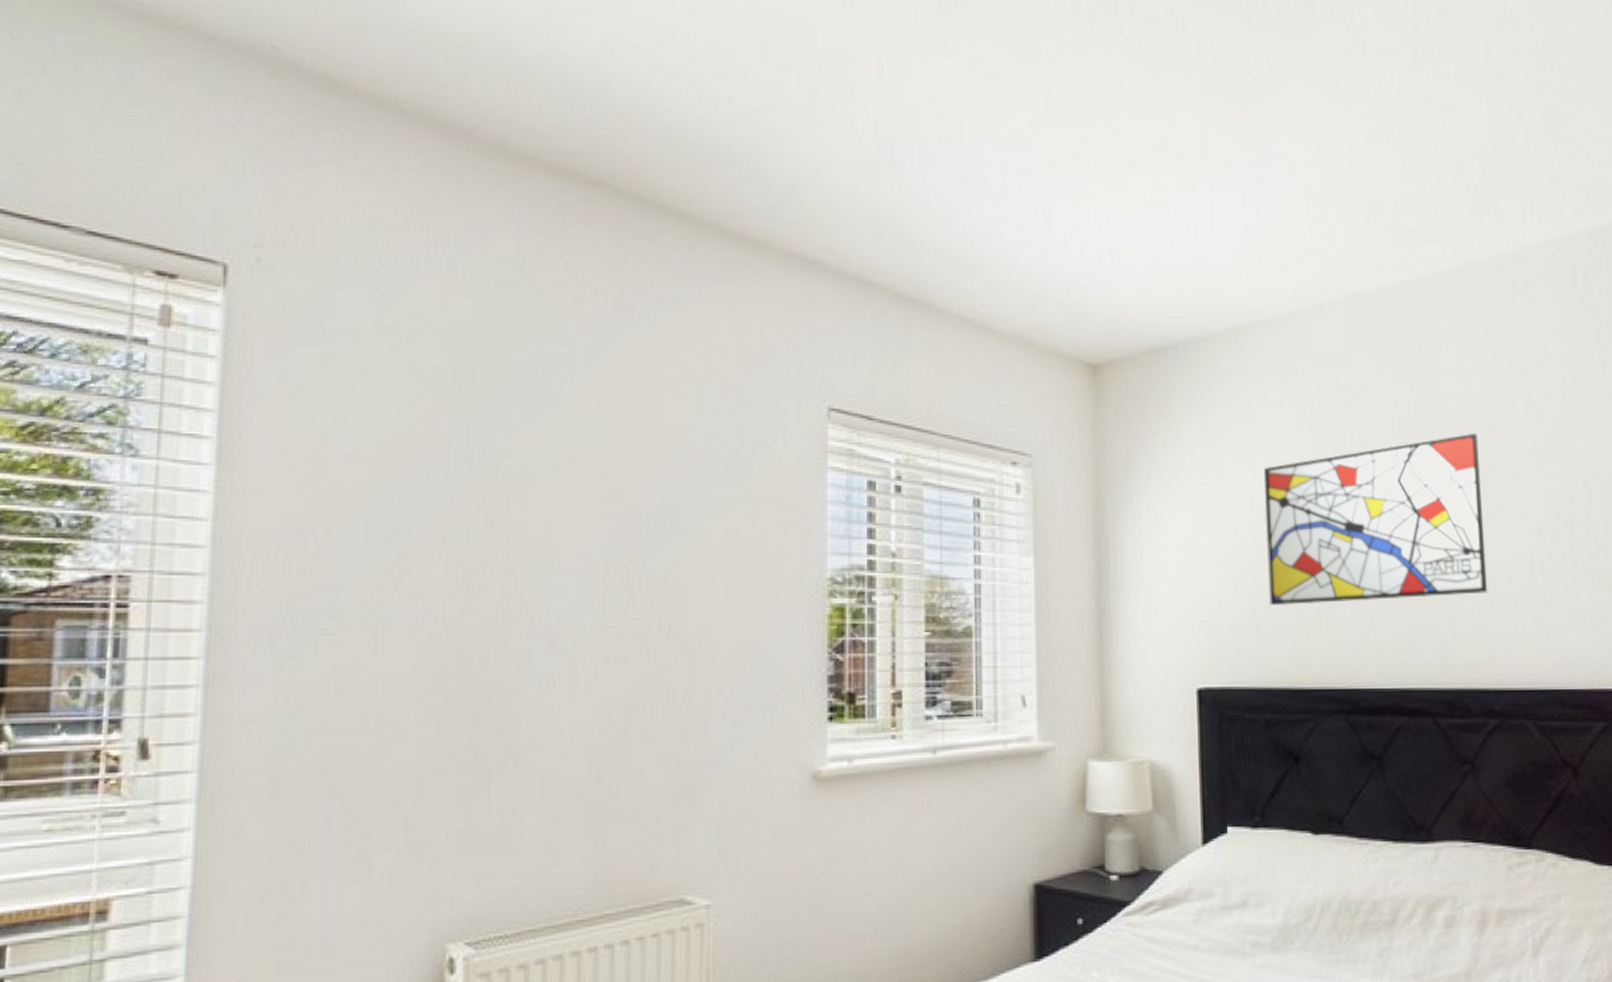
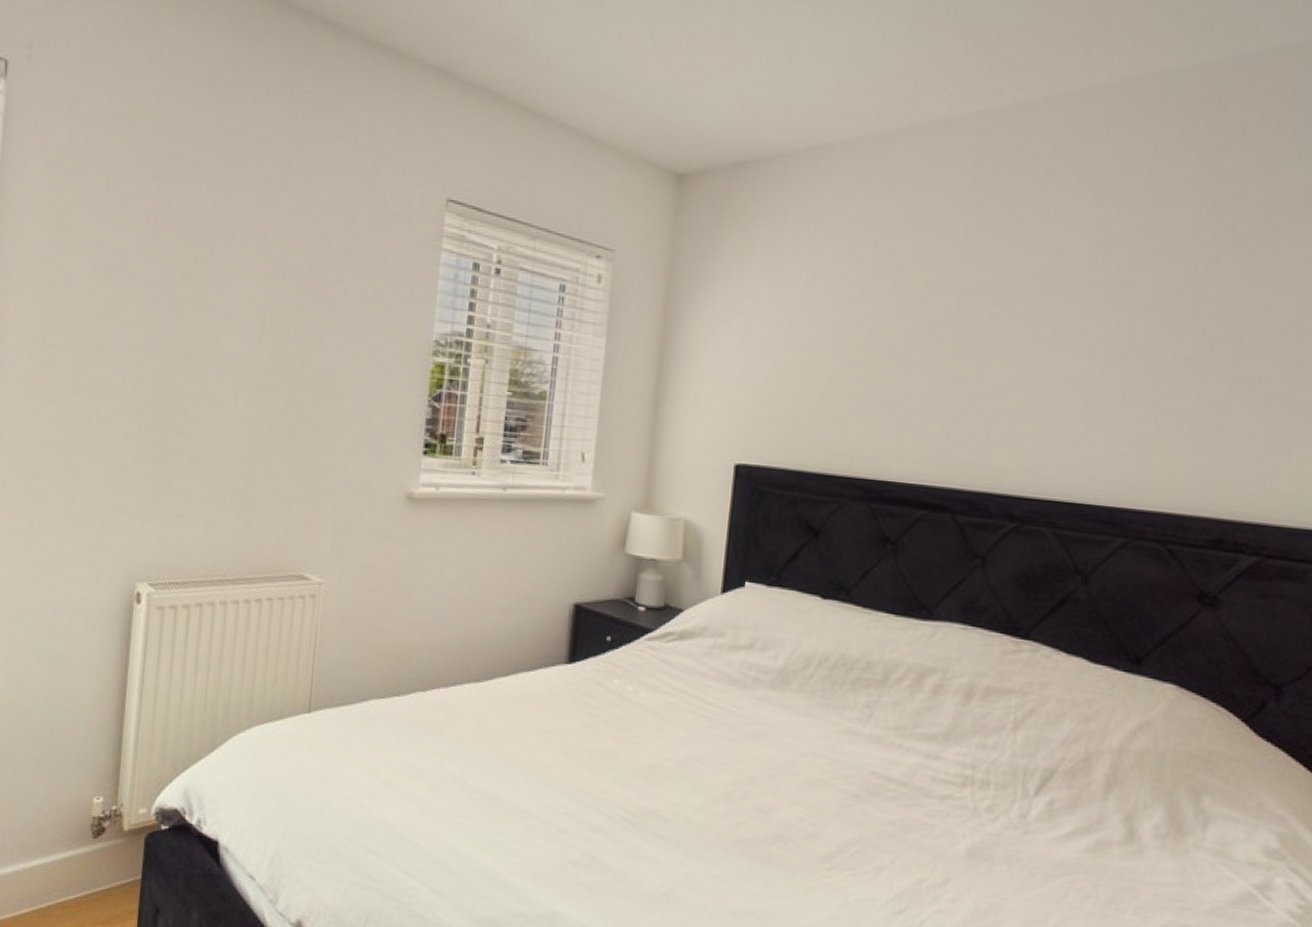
wall art: present [1264,432,1488,606] -> none [812,258,1044,409]

